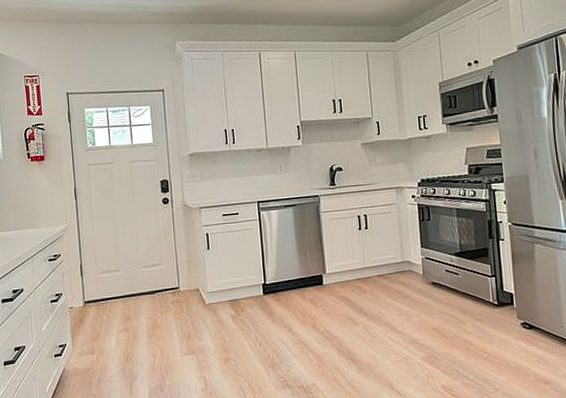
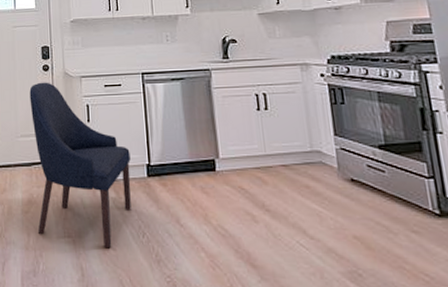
chair: none [150,214,249,360] -> present [29,82,131,249]

